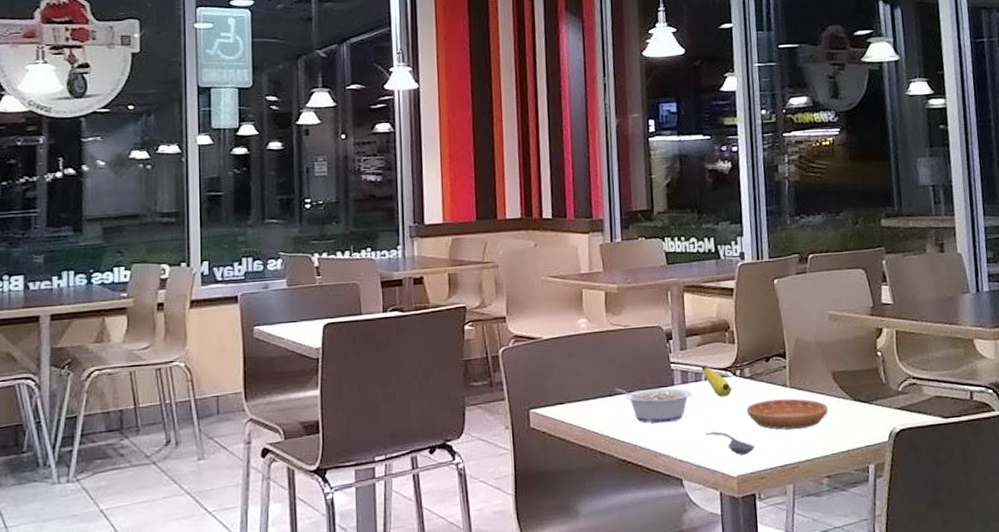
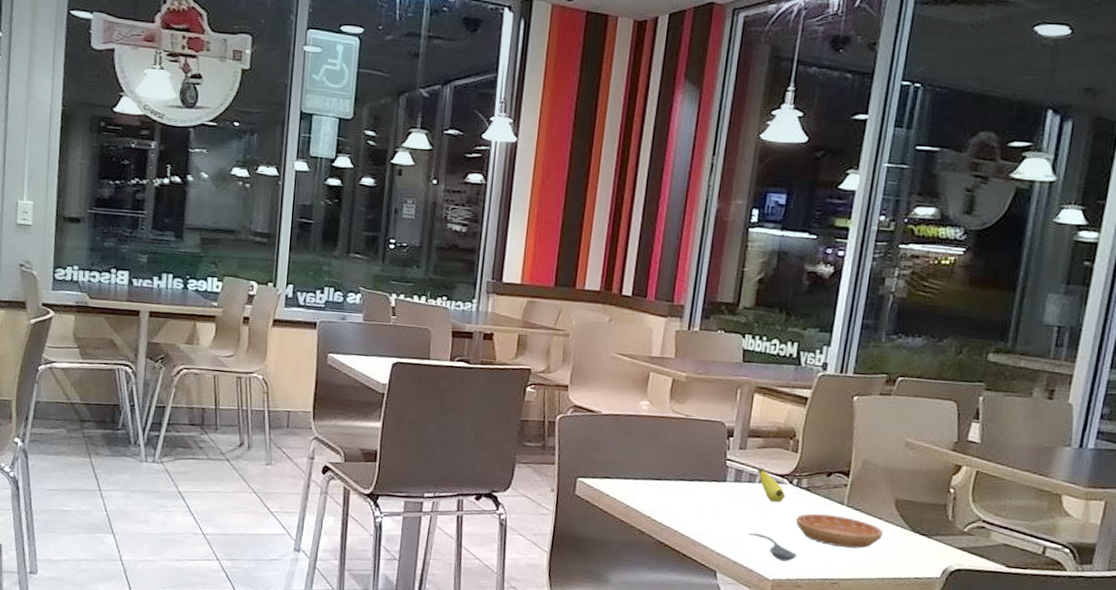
legume: present [614,387,693,424] -> none [664,473,744,516]

